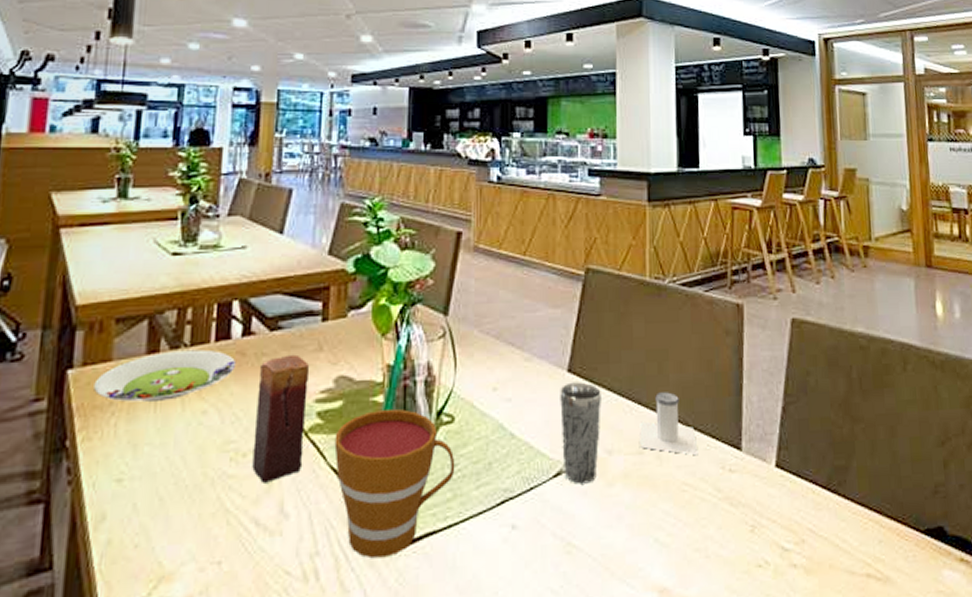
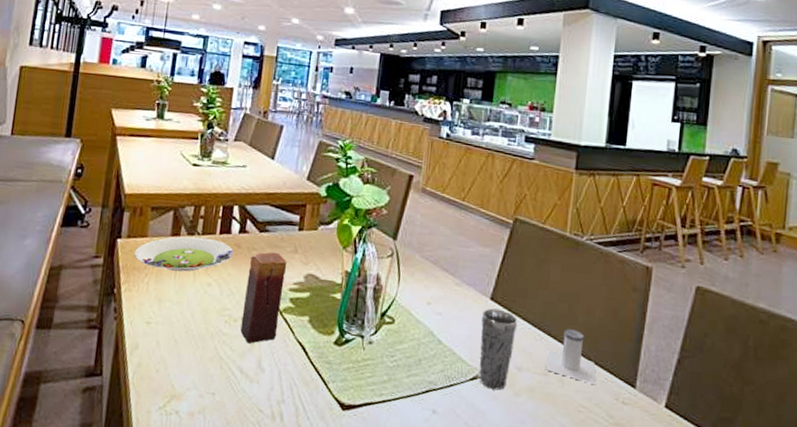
cup: present [334,409,455,559] -> none [301,304,393,415]

